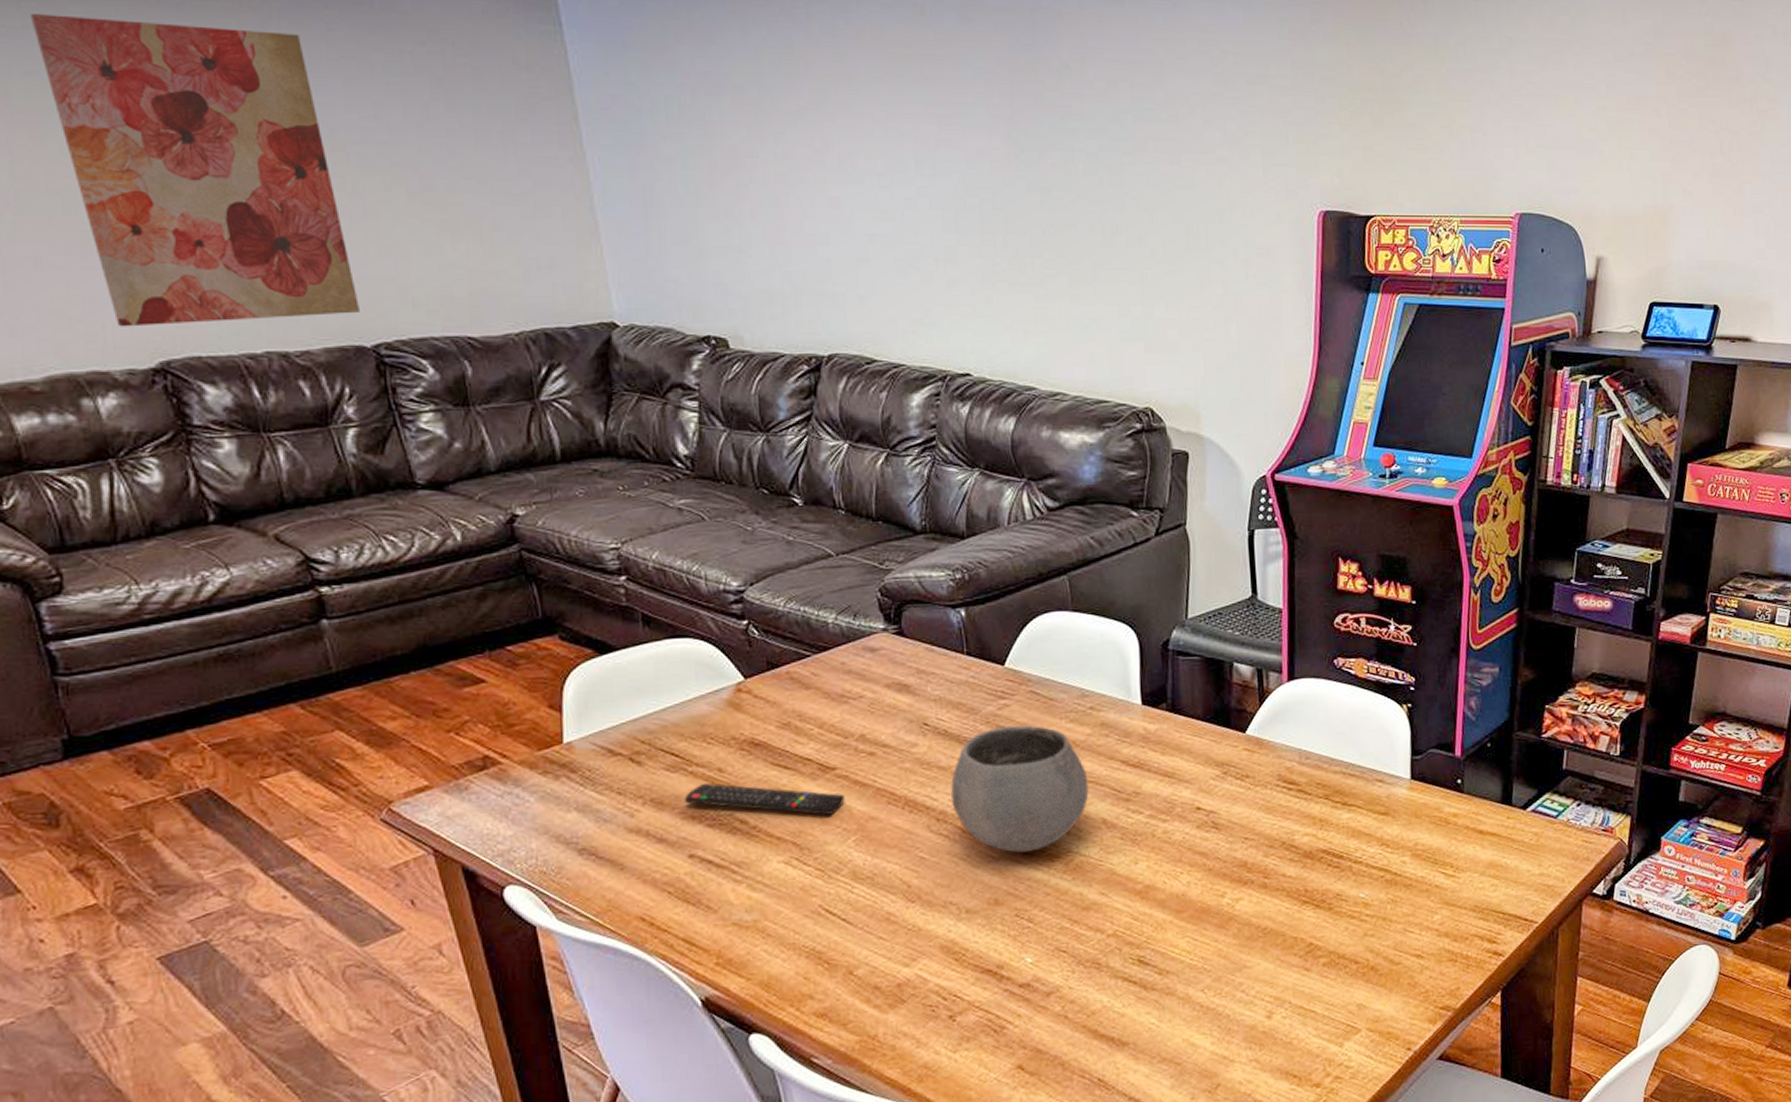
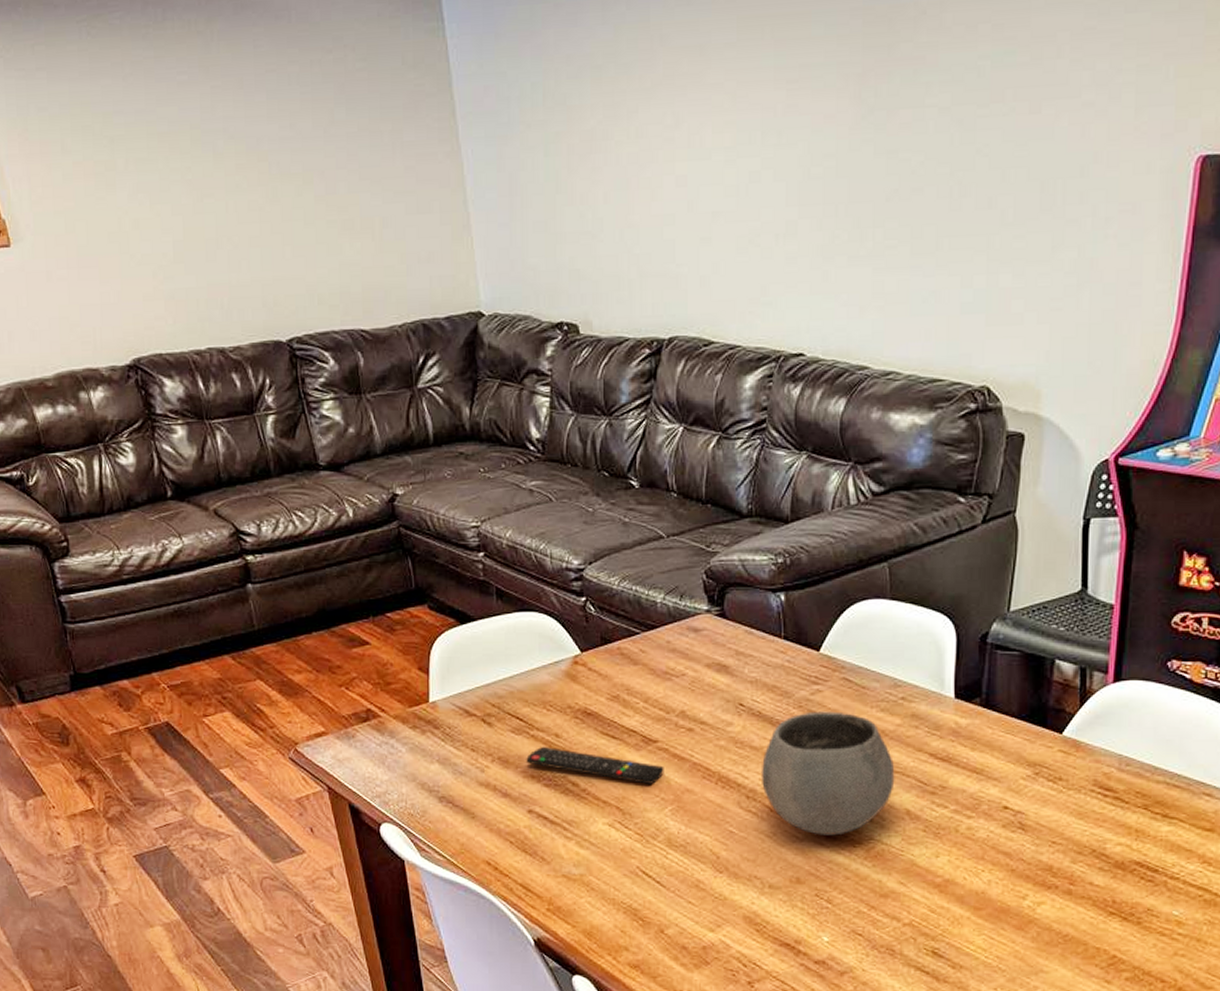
wall art: present [31,14,361,327] -> none [41,53,279,330]

